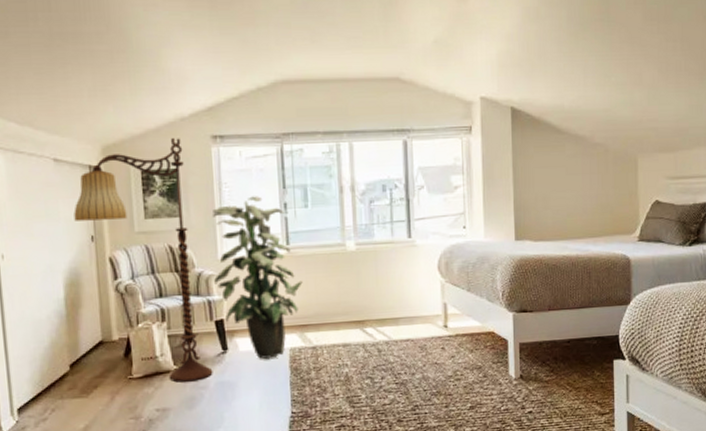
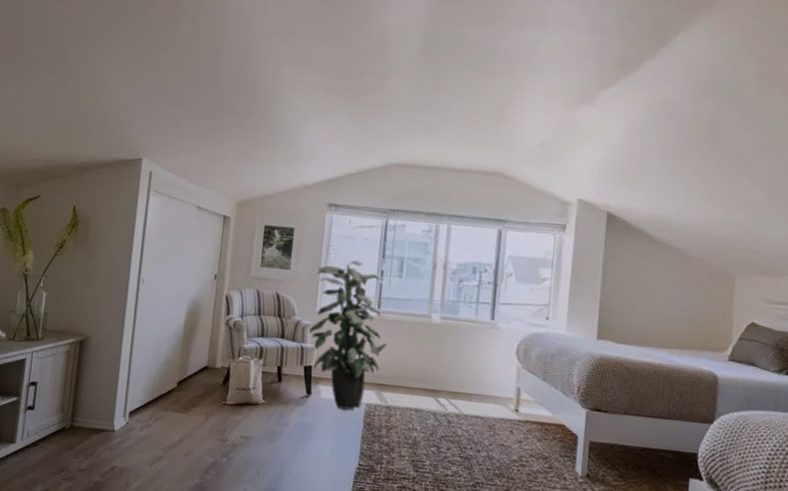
floor lamp: present [74,138,213,383] -> none [204,202,302,418]

